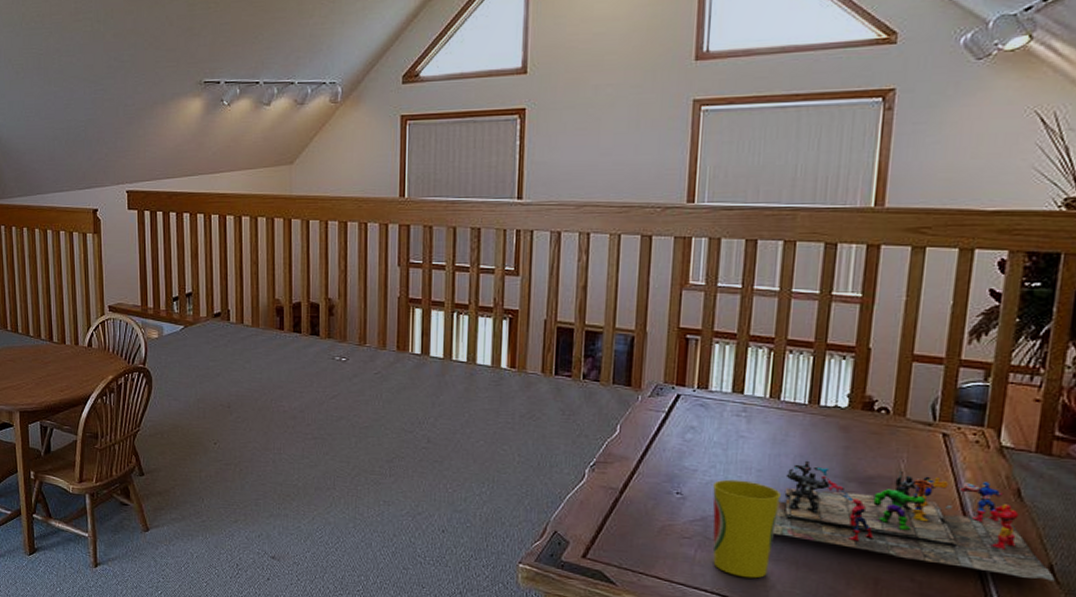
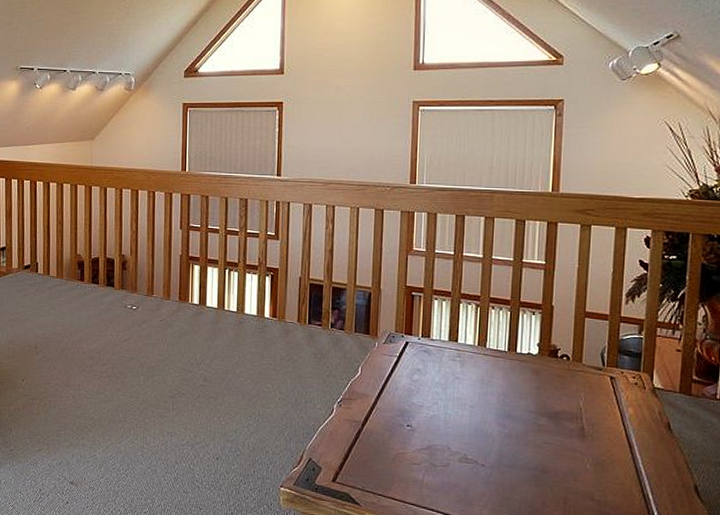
cup: present [712,479,781,579] -> none [436,414,489,499]
board game: present [772,460,1055,581] -> none [483,398,699,499]

